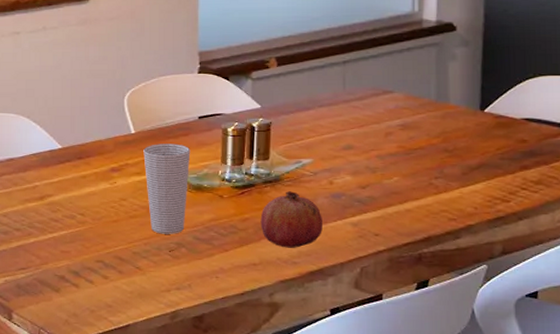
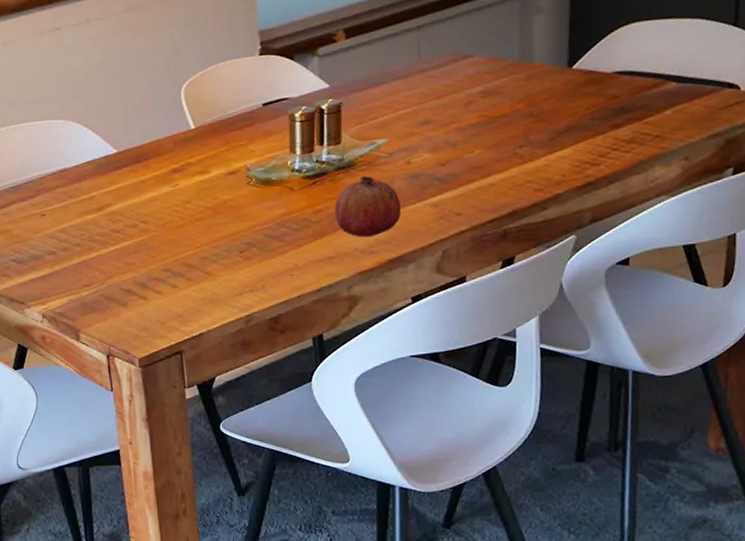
cup: present [143,144,191,234] -> none [205,136,256,235]

